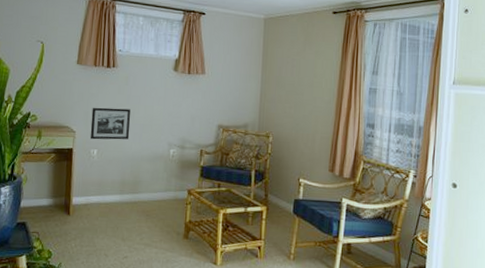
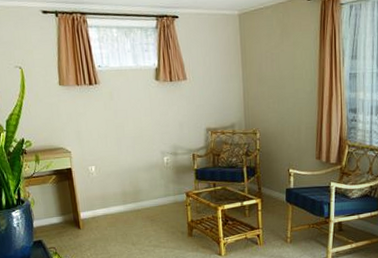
picture frame: present [90,107,131,140] -> none [82,123,123,157]

